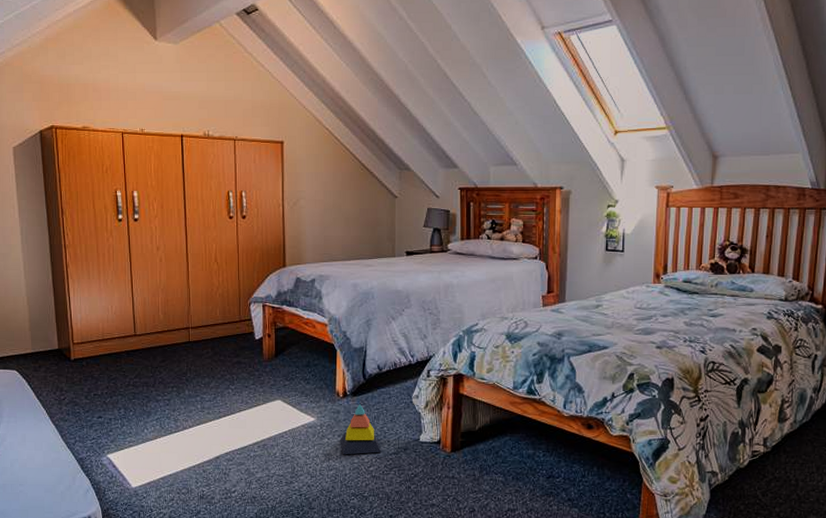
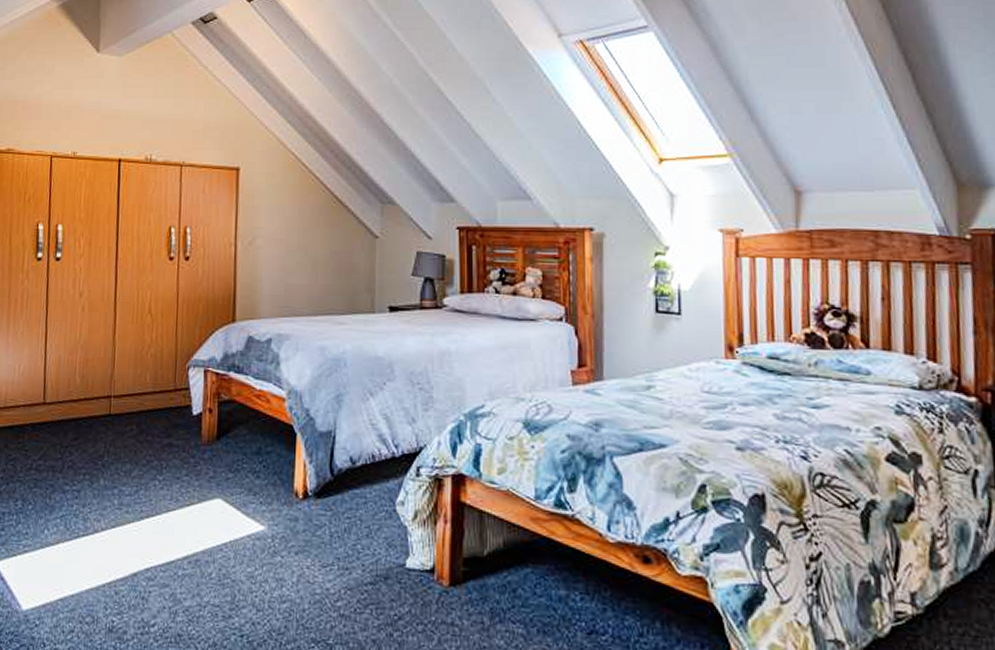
stacking toy: present [340,404,382,455] -> none [297,510,353,582]

